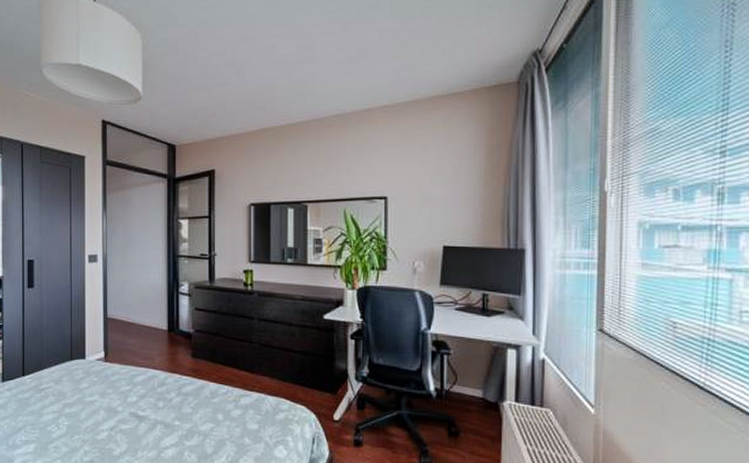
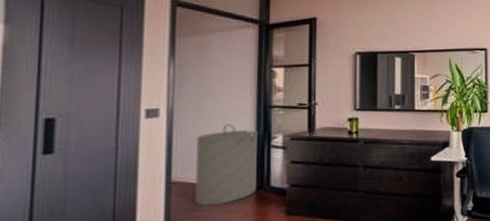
laundry hamper: none [123,270,168,341] -> present [195,123,258,206]

